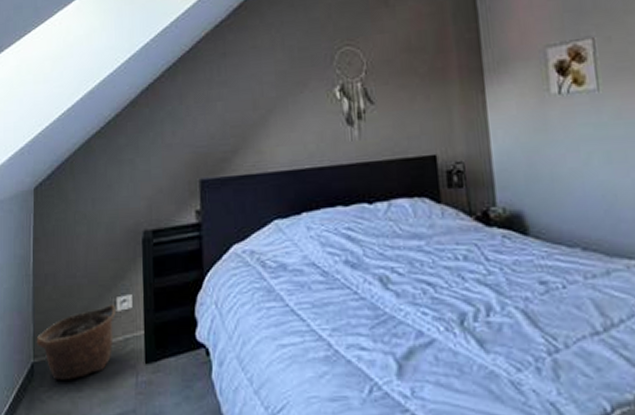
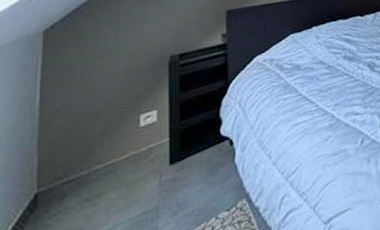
basket: present [36,303,116,380] -> none [41,121,139,202]

